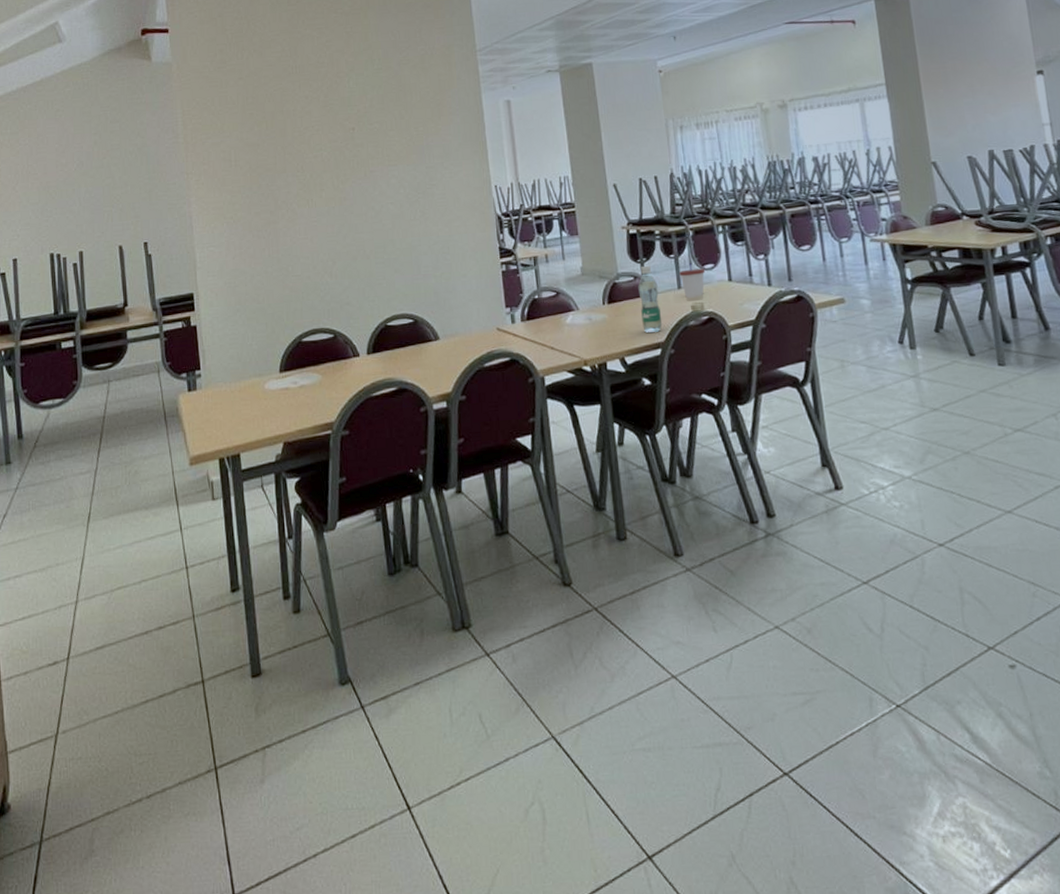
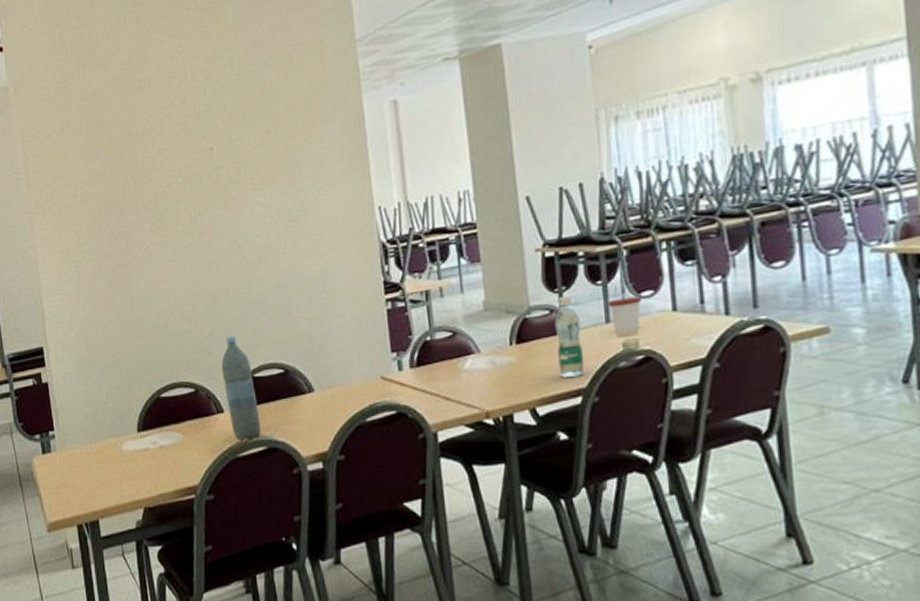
water bottle: none [358,289,393,383] -> present [221,336,261,442]

